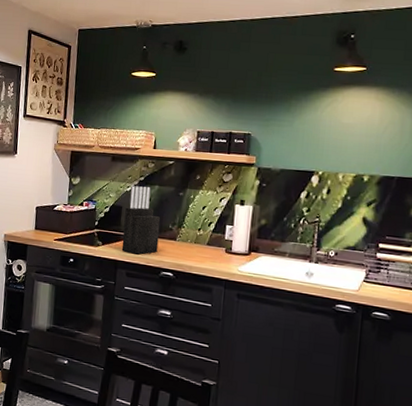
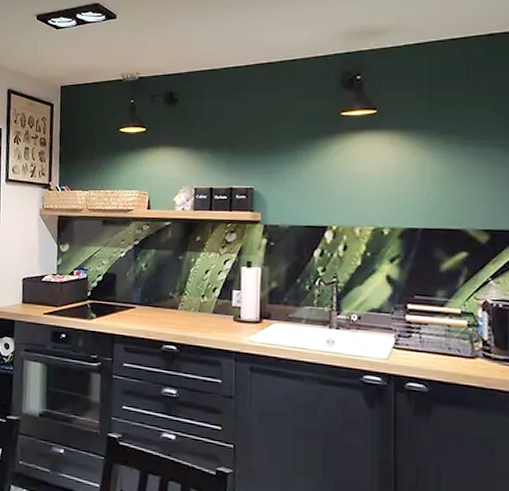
knife block: present [121,186,161,255] -> none [118,251,160,327]

